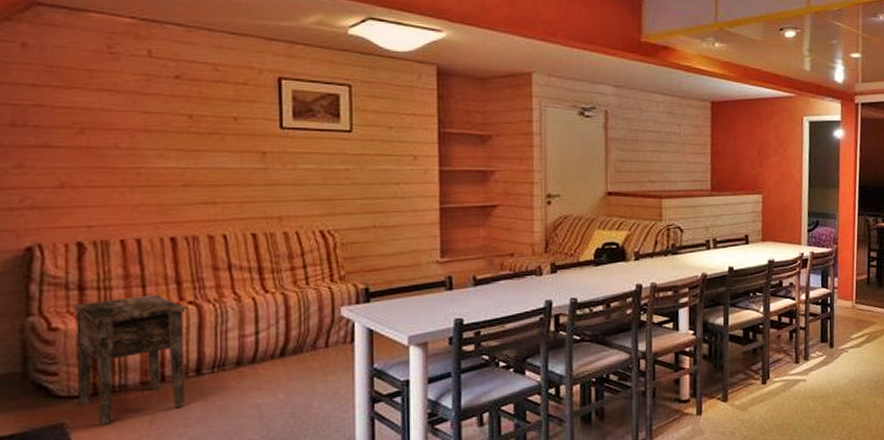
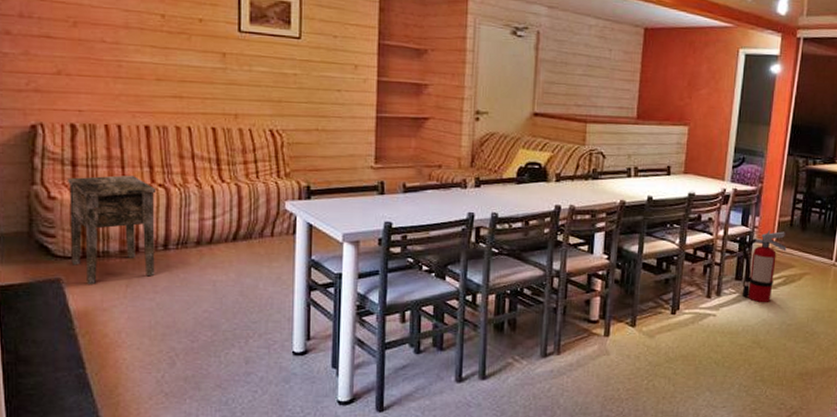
fire extinguisher: none [825,289,867,363] -> present [742,230,787,303]

